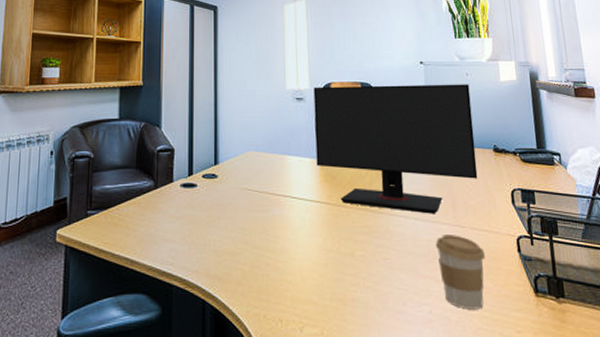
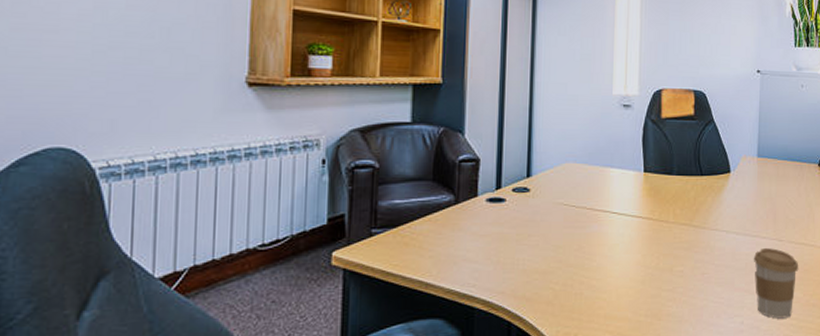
computer monitor: present [313,84,478,214] -> none [640,93,803,229]

